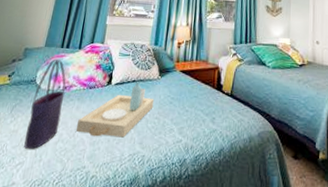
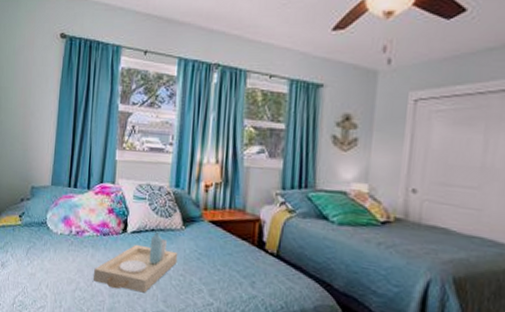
tote bag: present [24,59,66,149] -> none [43,200,78,295]

